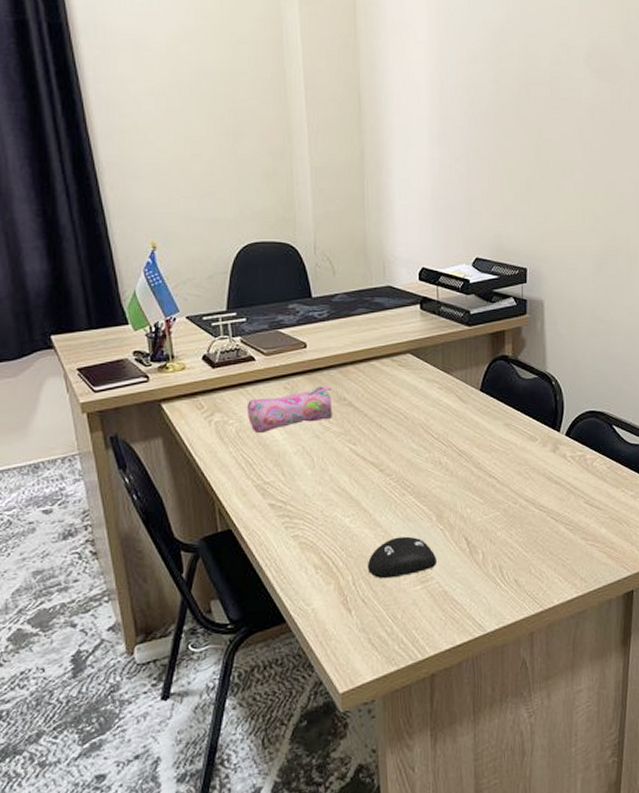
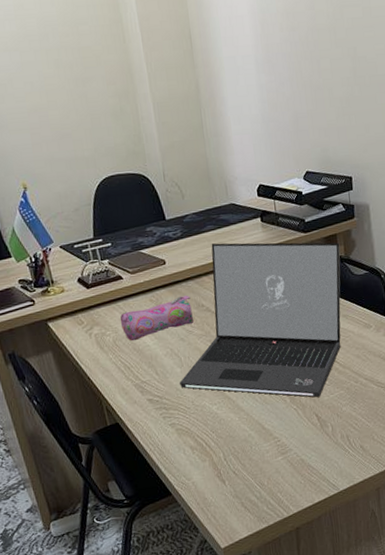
laptop: none [308,329,508,519] -> present [179,242,341,398]
computer mouse: present [367,536,437,579] -> none [234,417,293,454]

